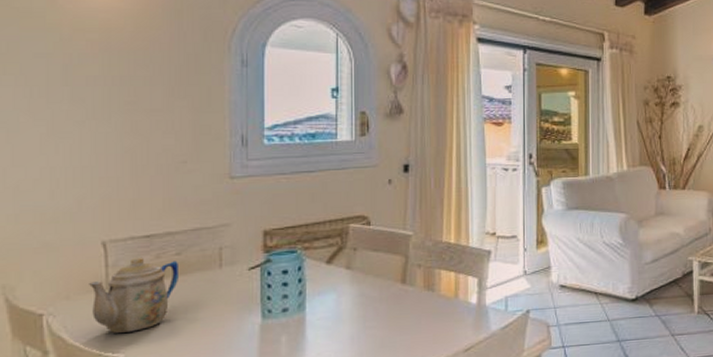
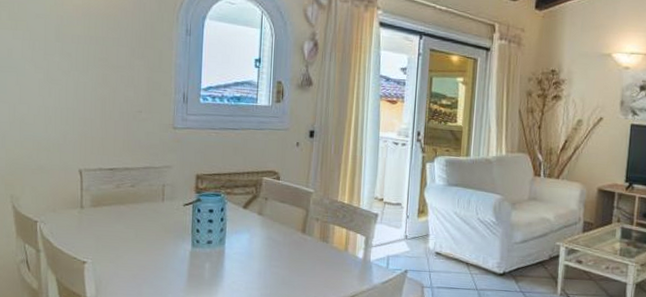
teapot: present [89,257,178,333] -> none [69,185,132,244]

